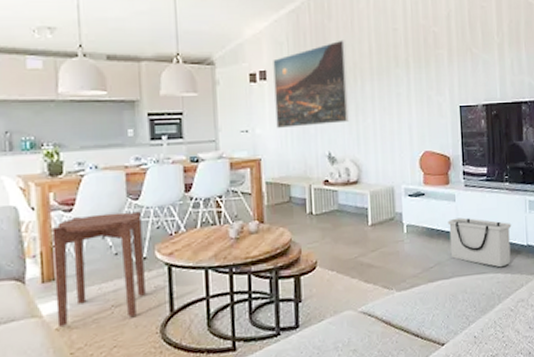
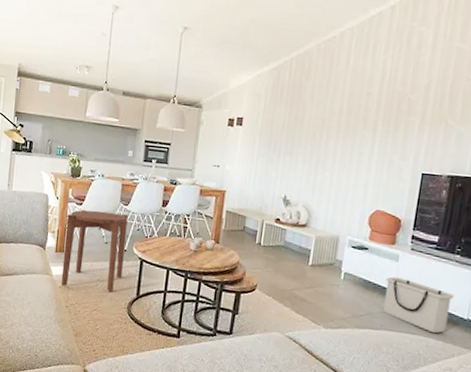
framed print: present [273,40,350,129] -> none [243,98,319,172]

